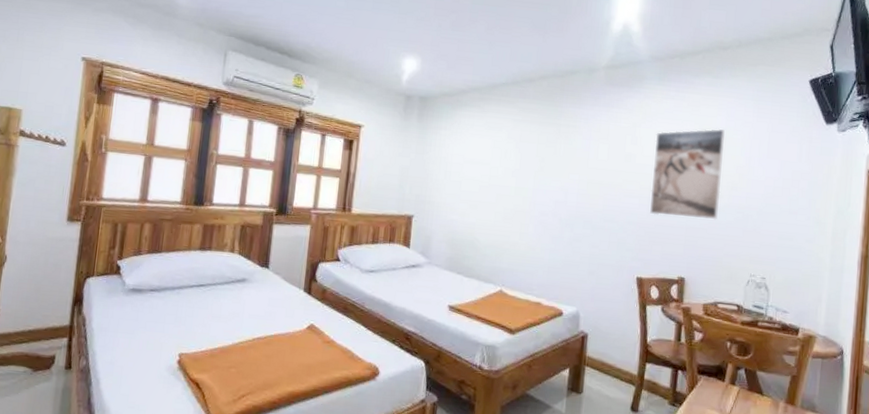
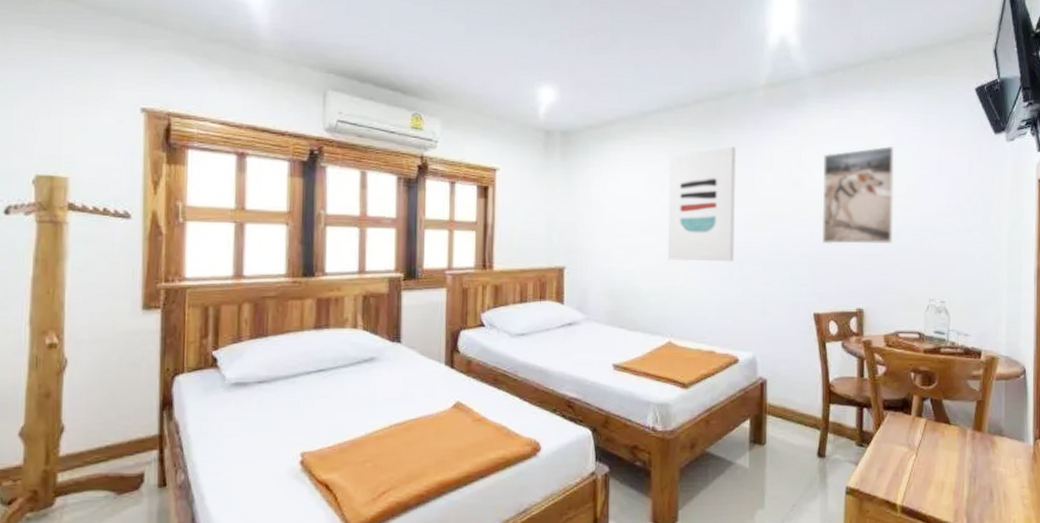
wall art: none [505,119,575,224] -> present [667,146,736,262]

